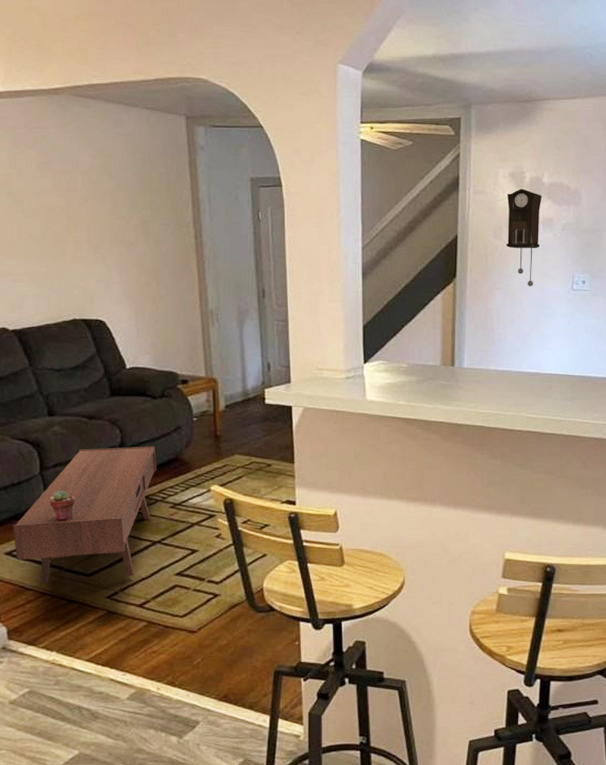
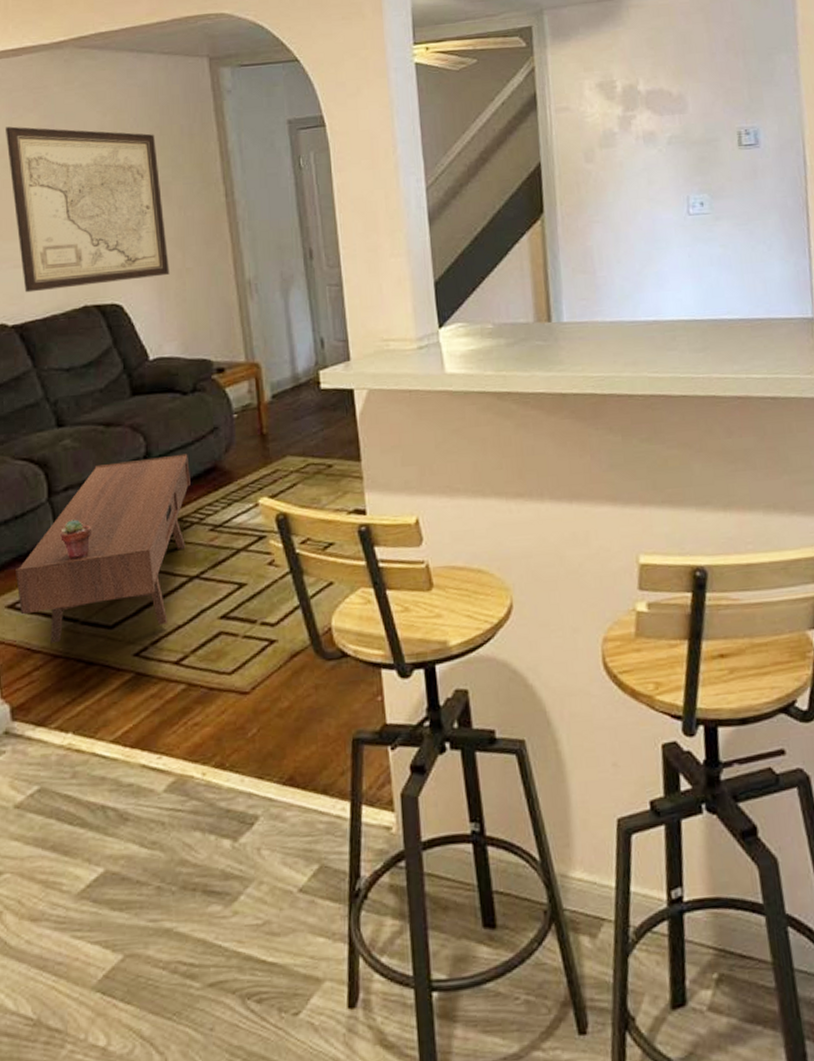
wall art: none [9,159,146,304] -> present [6,126,170,293]
pendulum clock: present [506,188,542,287] -> none [597,100,643,216]

